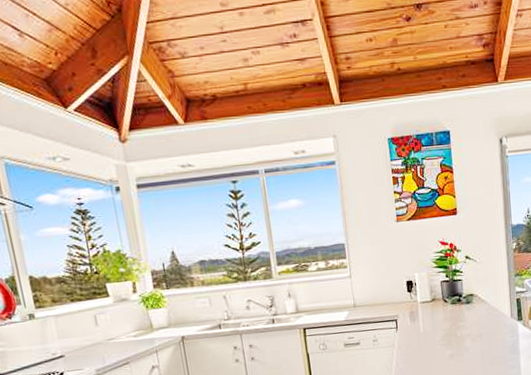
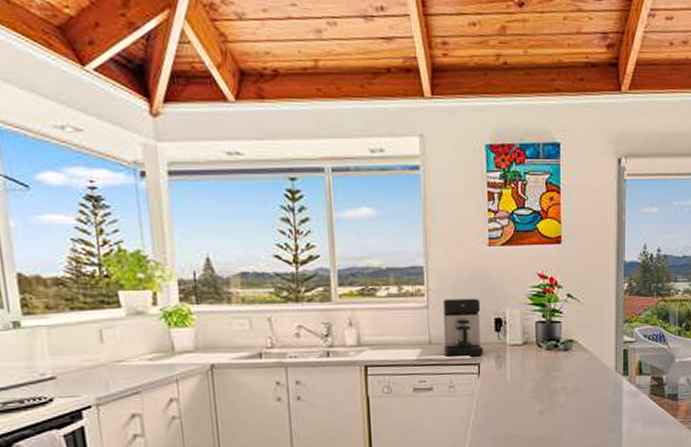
coffee maker: none [362,266,399,317] -> present [443,298,484,358]

